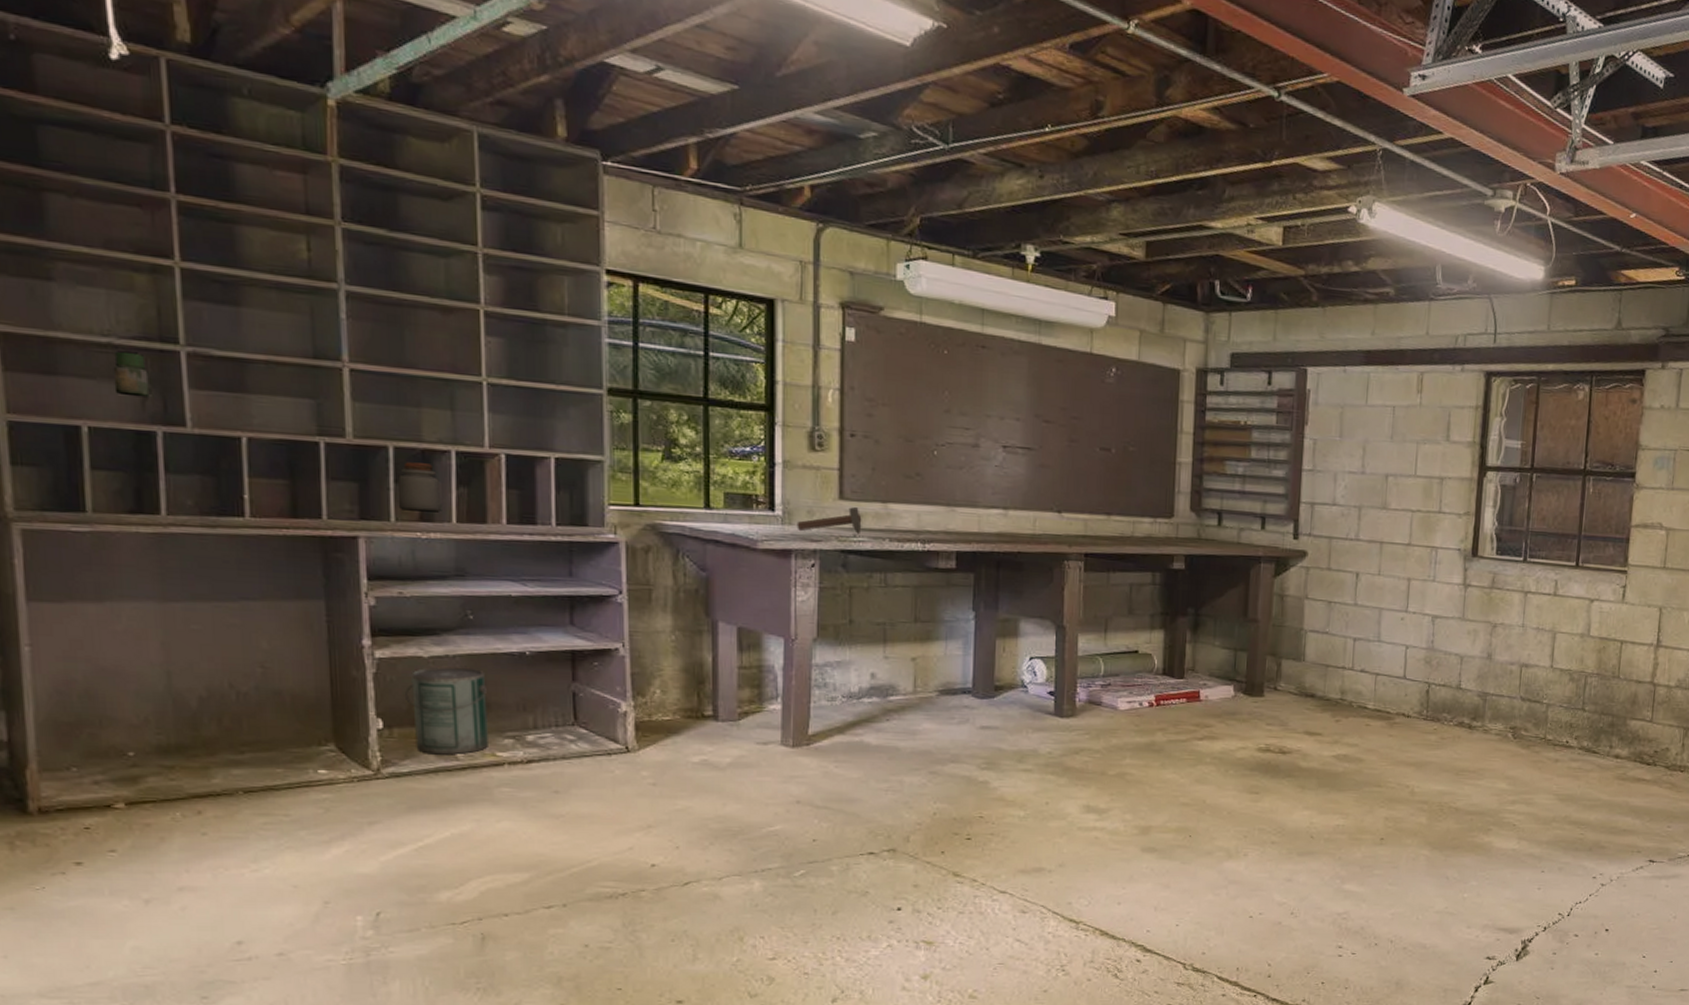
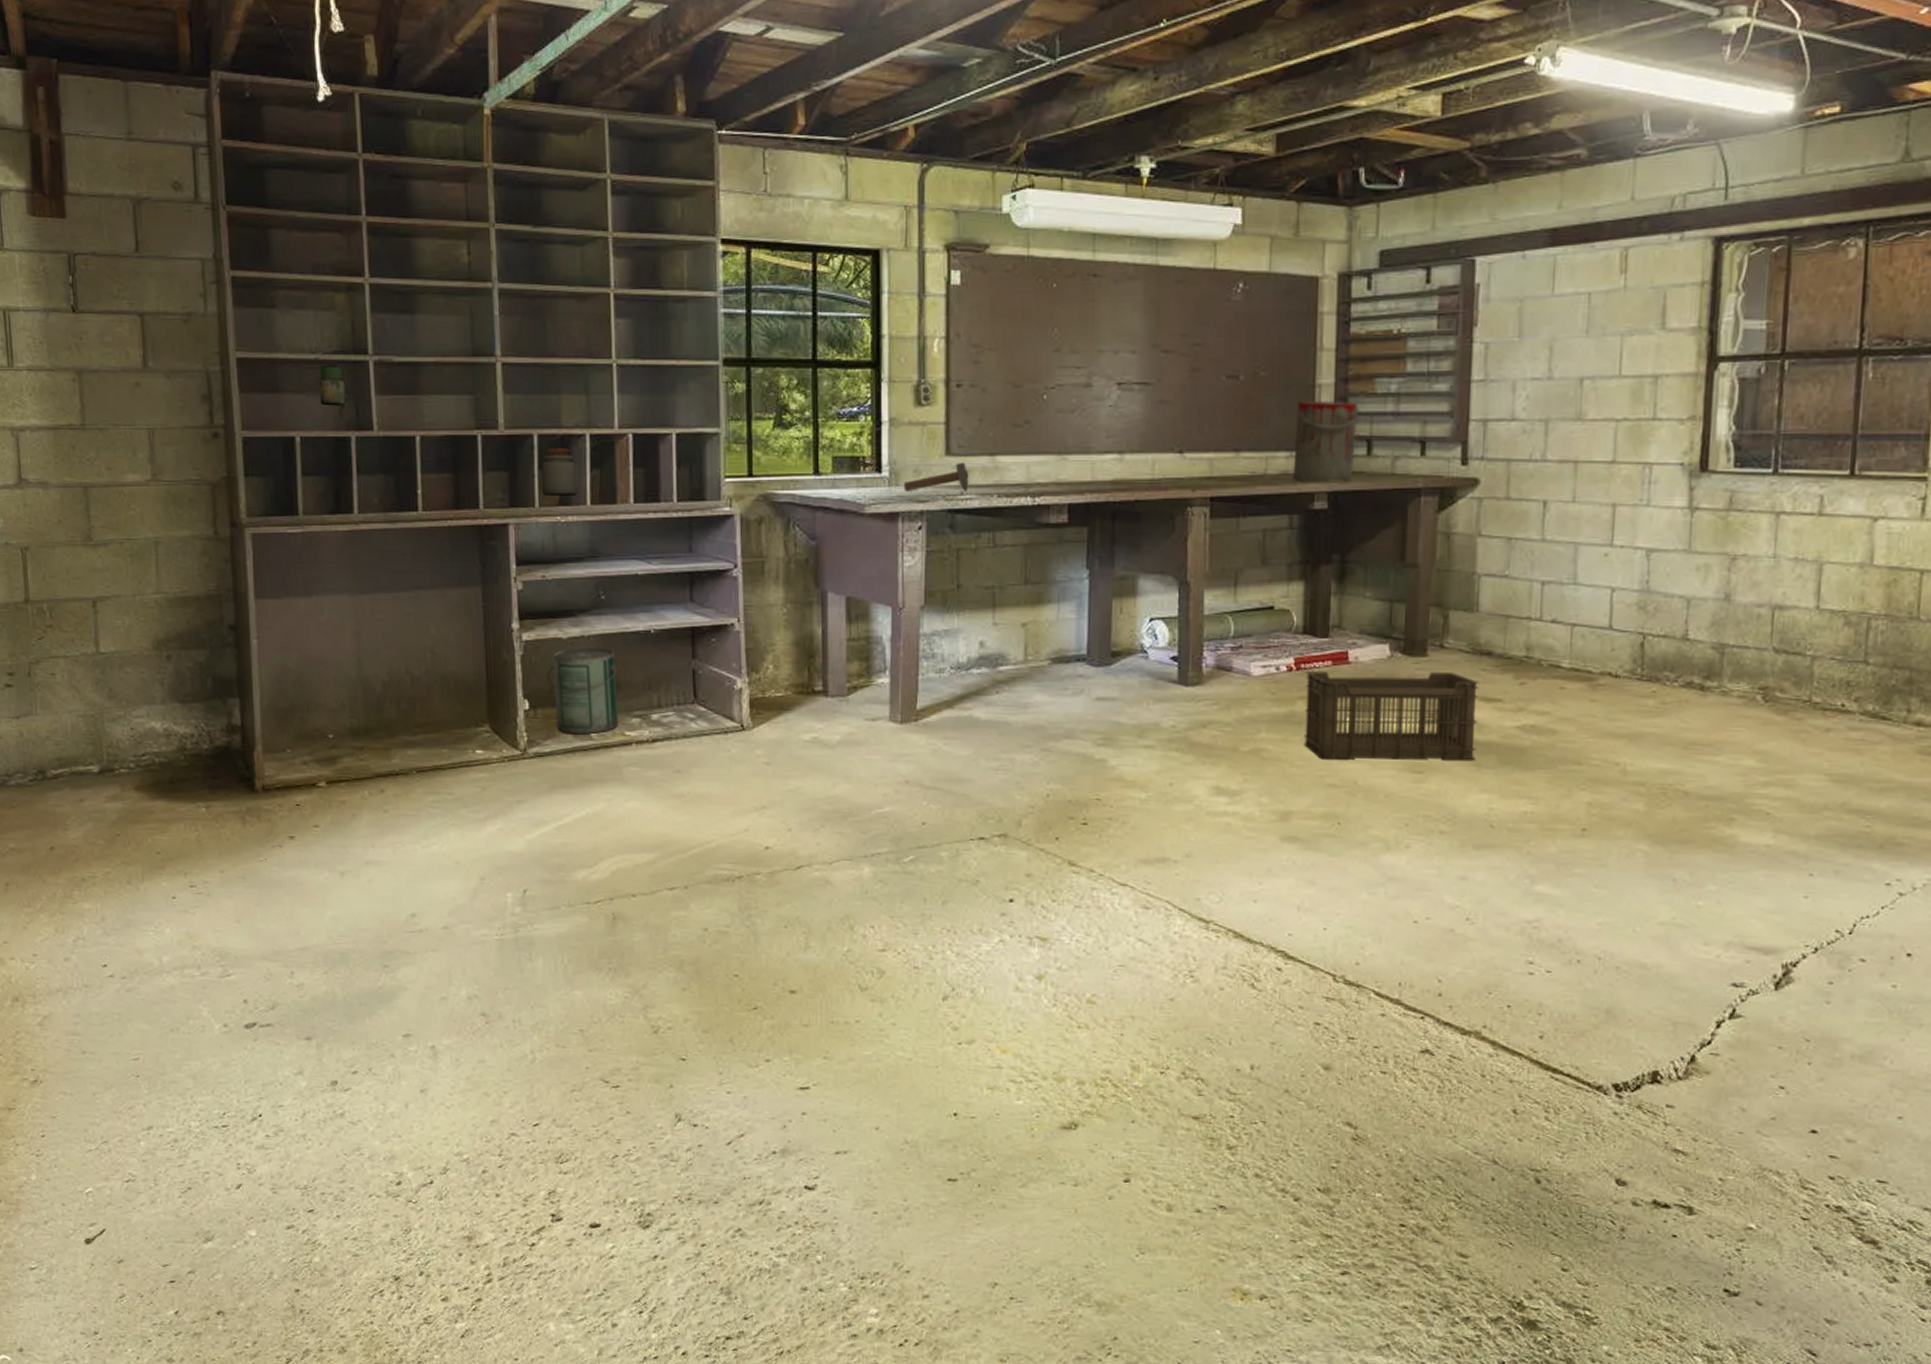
paint can: none [1155,475,1212,550] -> present [1292,401,1359,485]
plastic crate: none [1161,707,1305,784] -> present [1303,671,1480,761]

